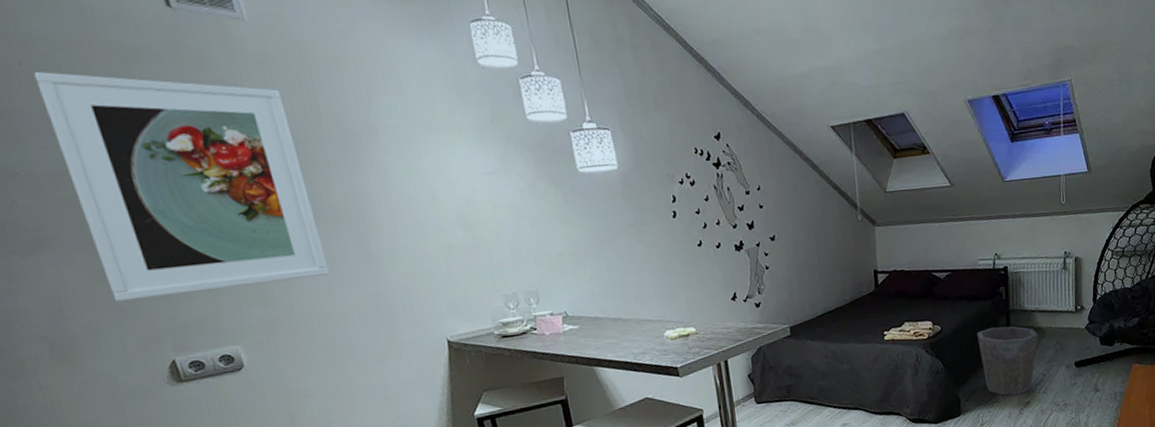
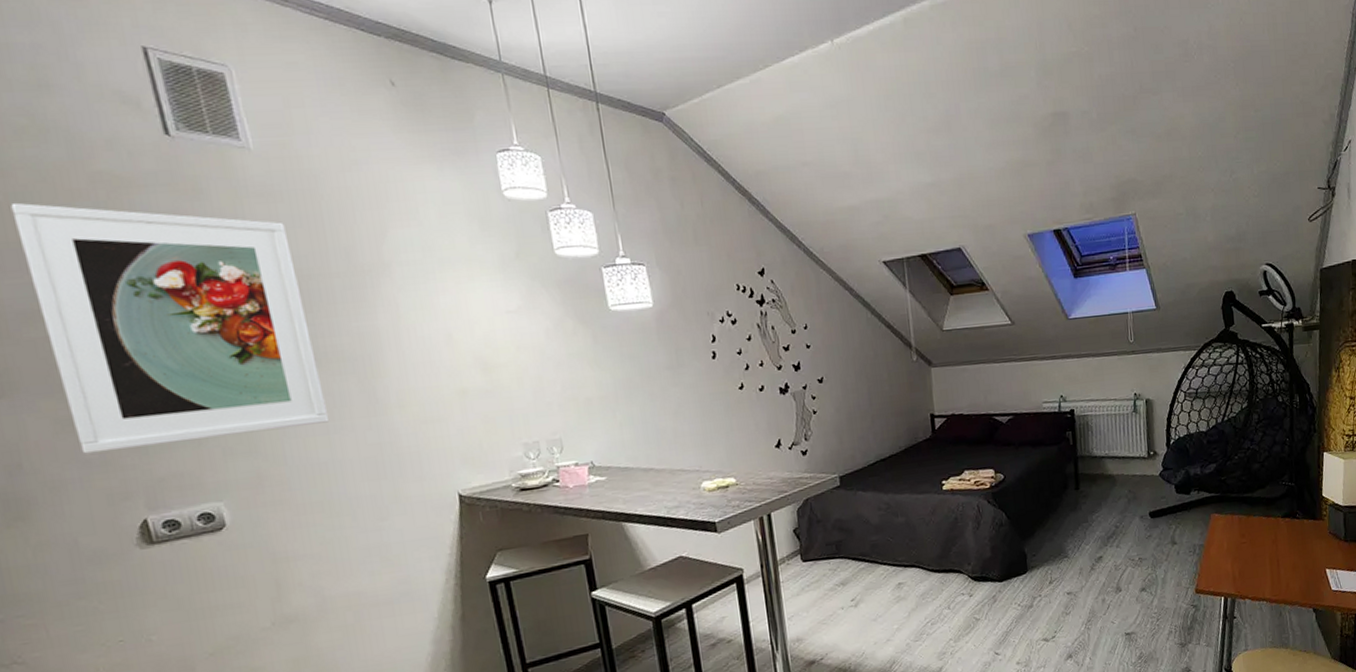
waste bin: present [977,326,1039,396] -> none [1043,474,1110,550]

